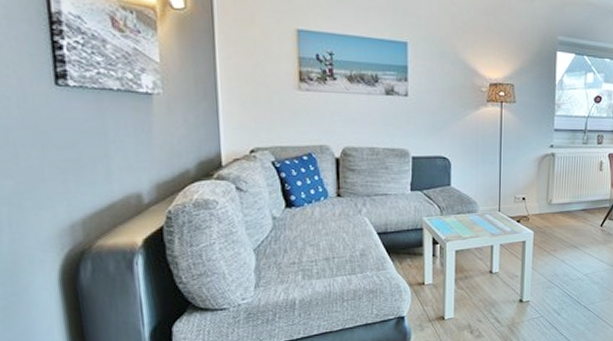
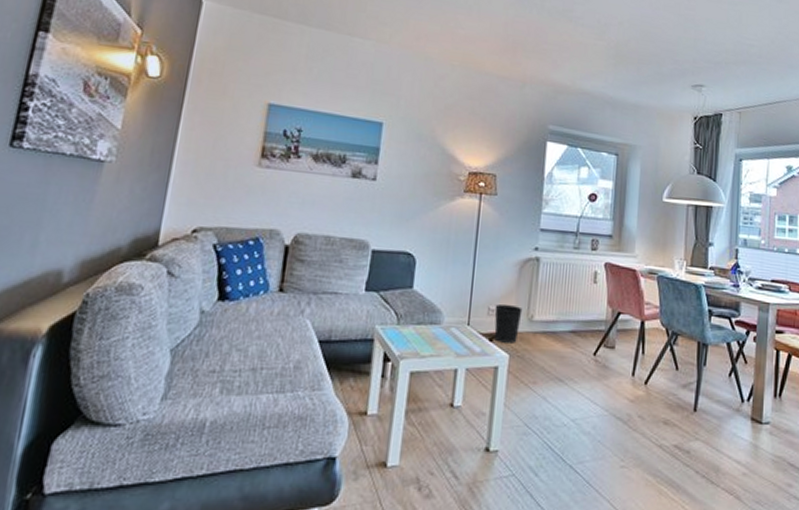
wastebasket: none [520,192,543,223] -> present [494,303,523,343]

